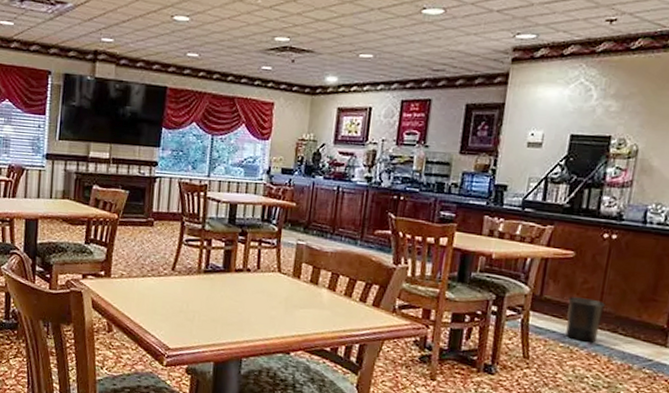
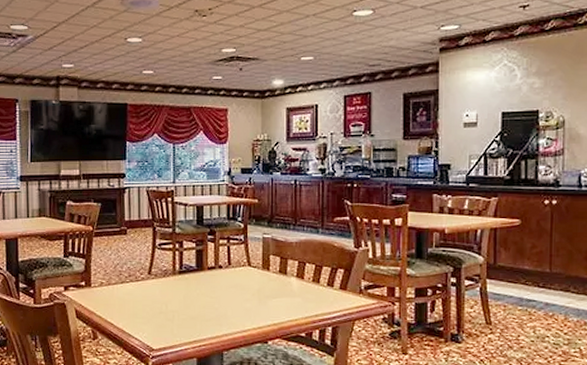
waste bin: present [565,296,606,343] -> none [520,262,556,303]

